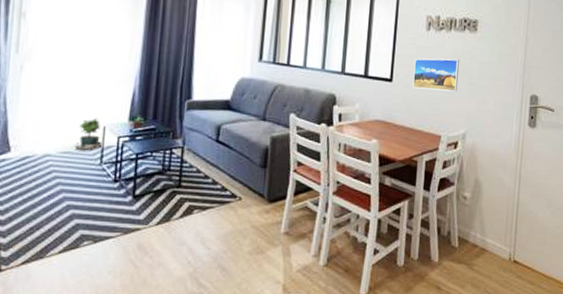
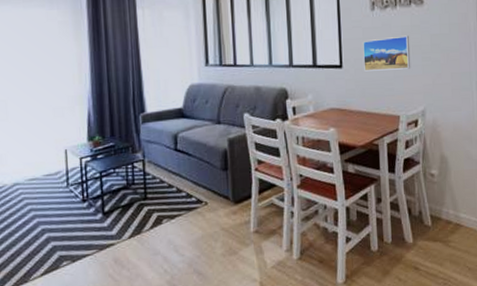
potted plant: present [75,117,103,151] -> none [40,142,67,176]

